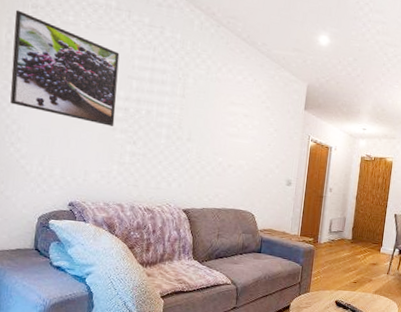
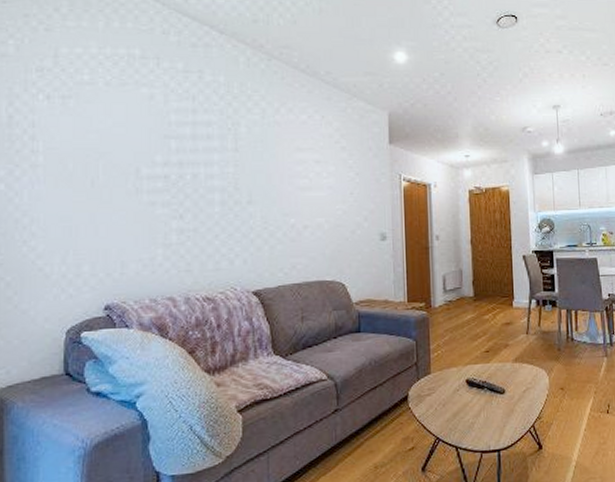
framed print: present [10,9,120,127] -> none [16,77,153,201]

